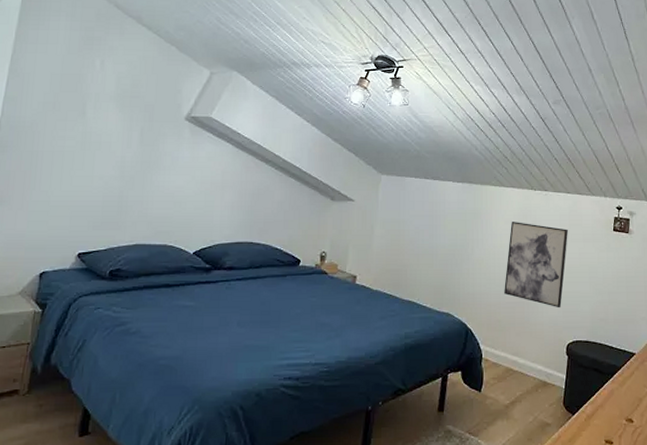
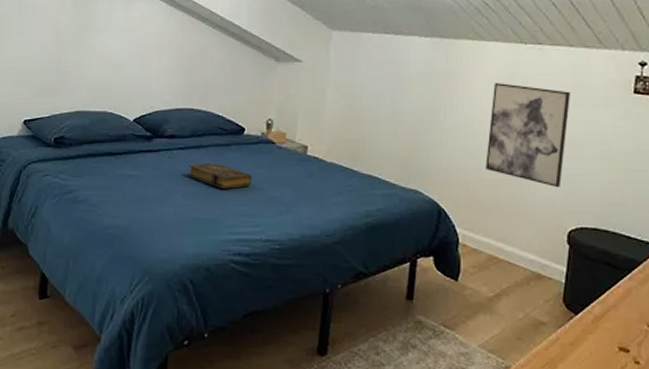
book: none [243,292,305,317] -> present [186,163,252,189]

